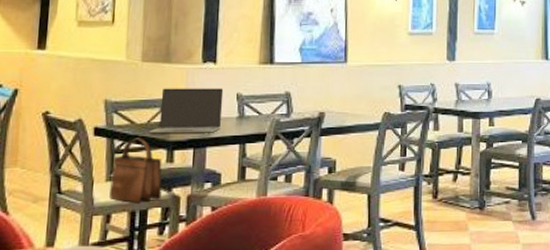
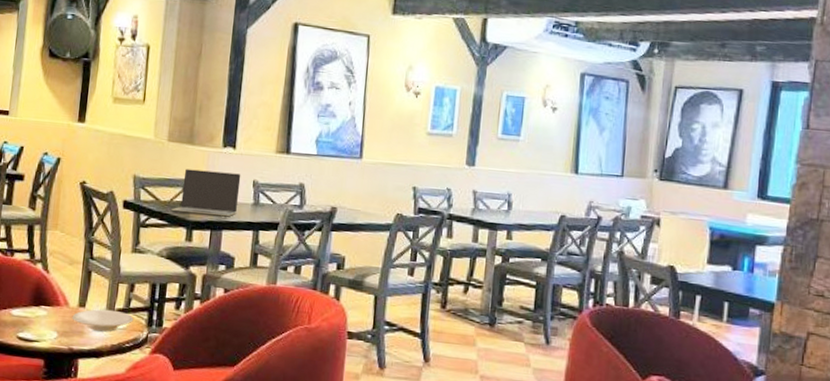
handbag: present [110,138,162,204] -> none [134,214,182,278]

